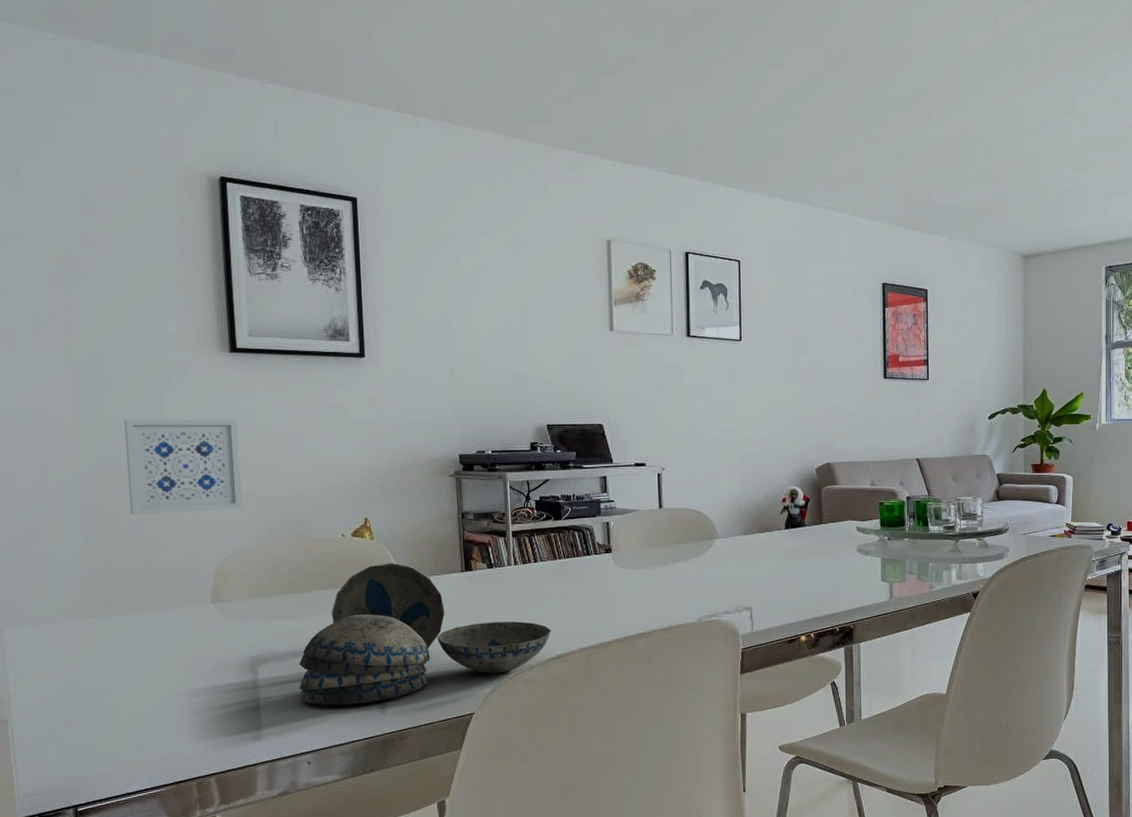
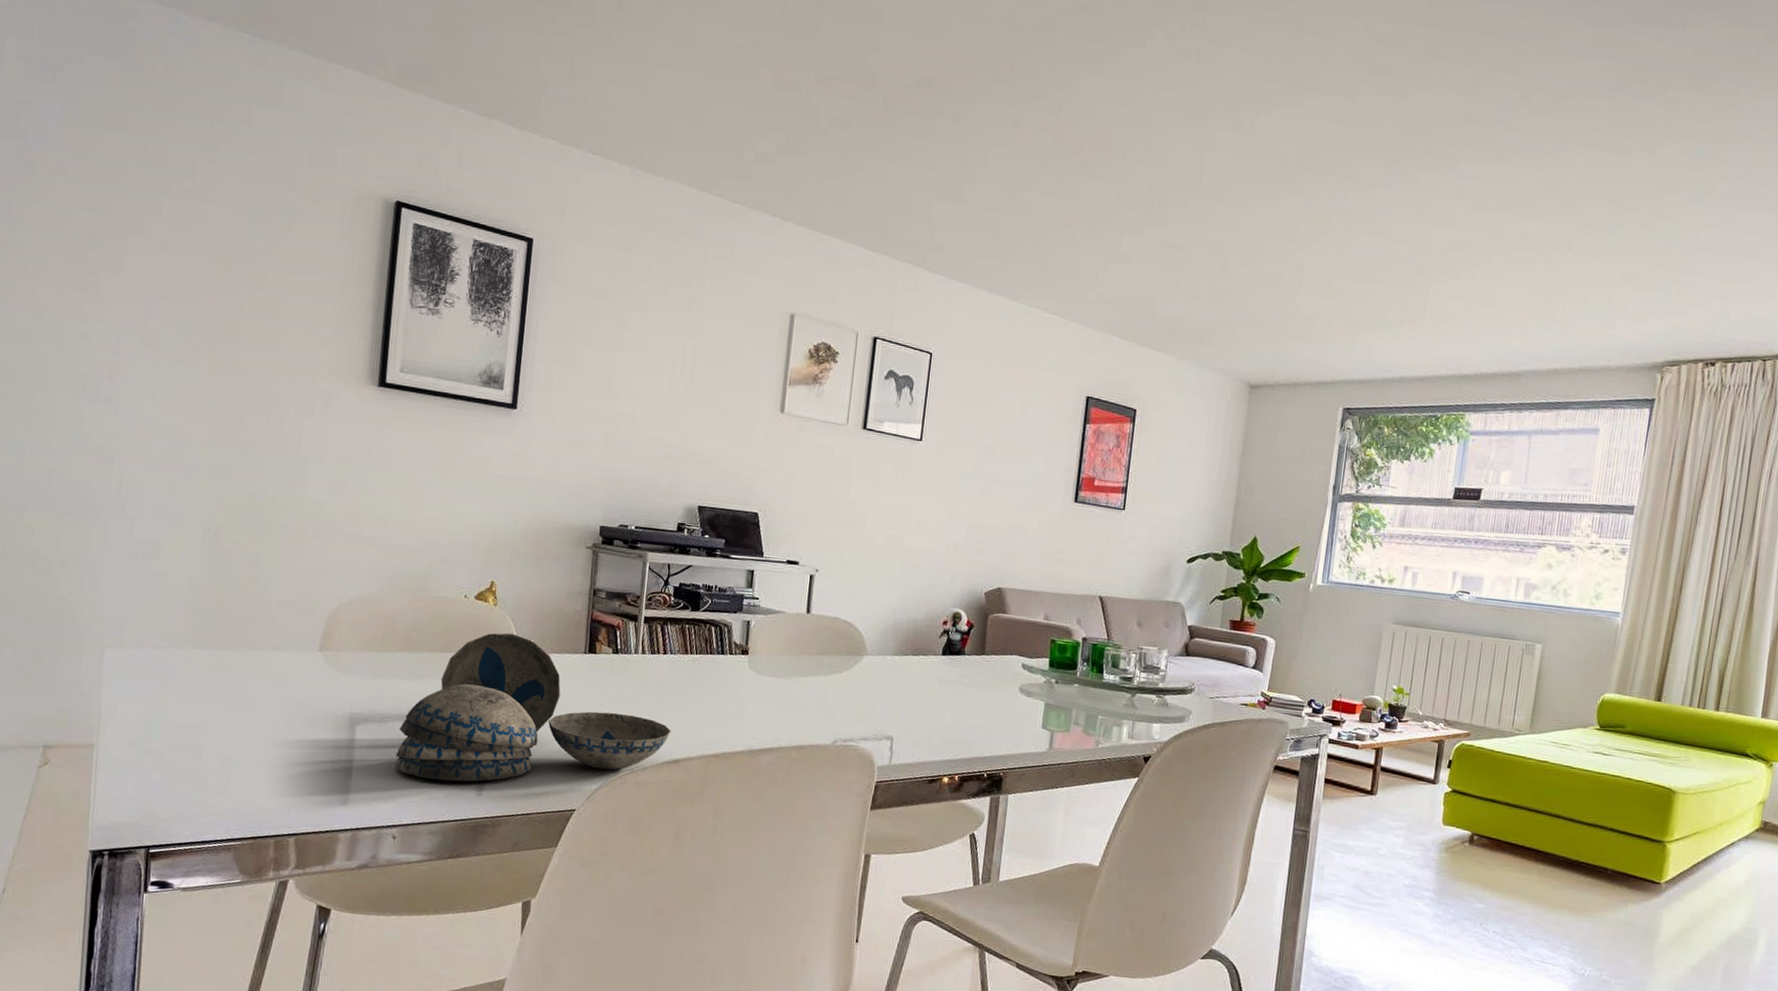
wall art: present [124,418,243,515] -> none [252,443,375,554]

